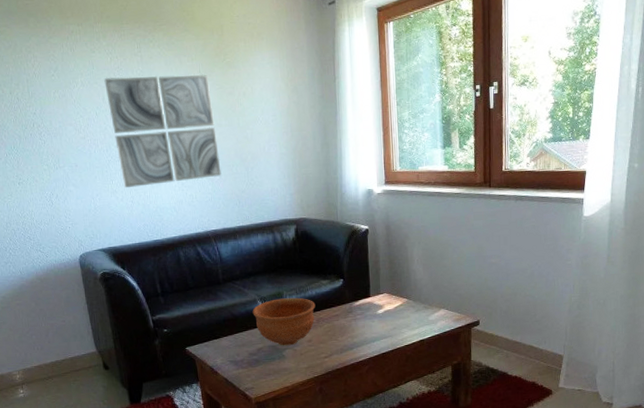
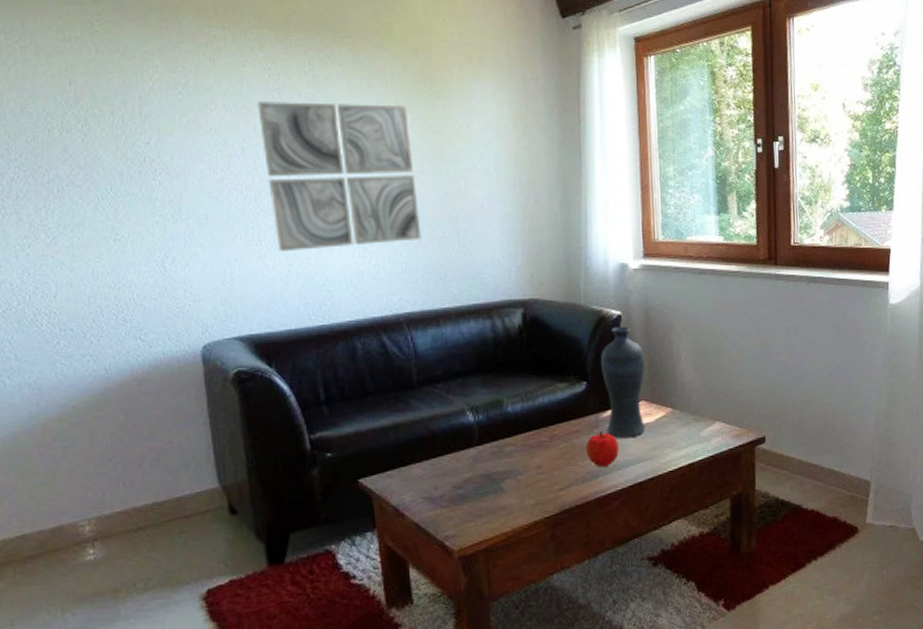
bowl: present [252,297,316,346] -> none [459,406,548,475]
fruit: none [343,316,367,343] -> present [586,432,619,468]
vase: none [353,238,387,320] -> present [601,327,645,438]

